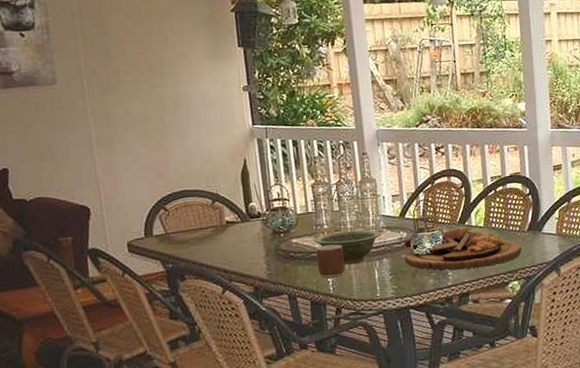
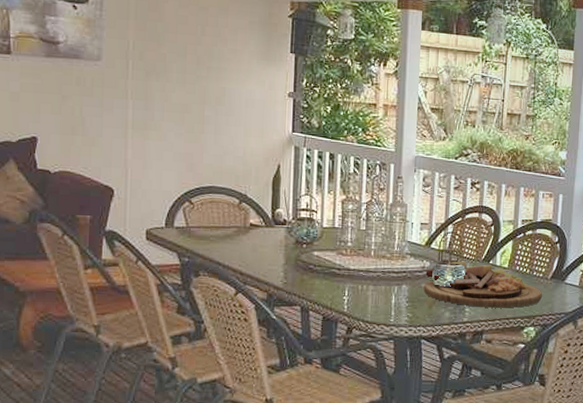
bowl: present [313,229,381,265] -> none [335,251,404,286]
mug: present [316,244,345,278] -> none [335,262,364,296]

